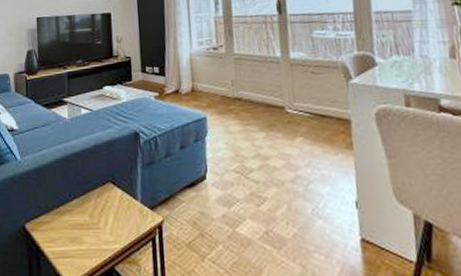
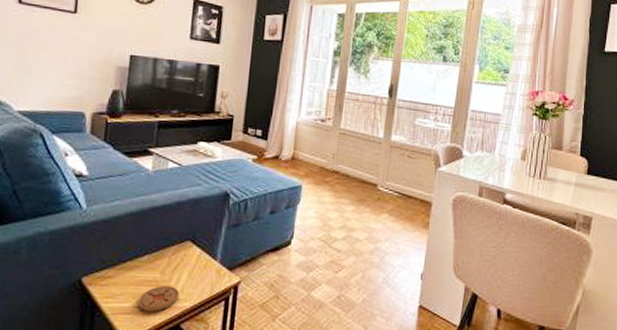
coaster: none [74,229,110,255] -> present [137,286,180,312]

